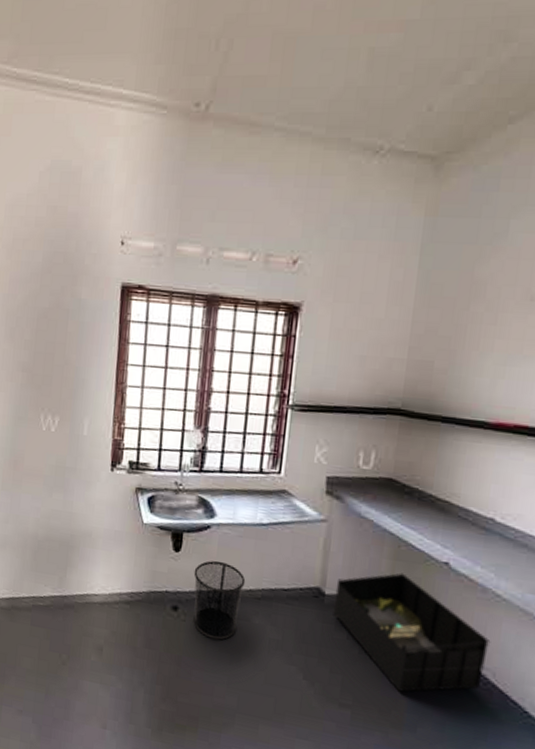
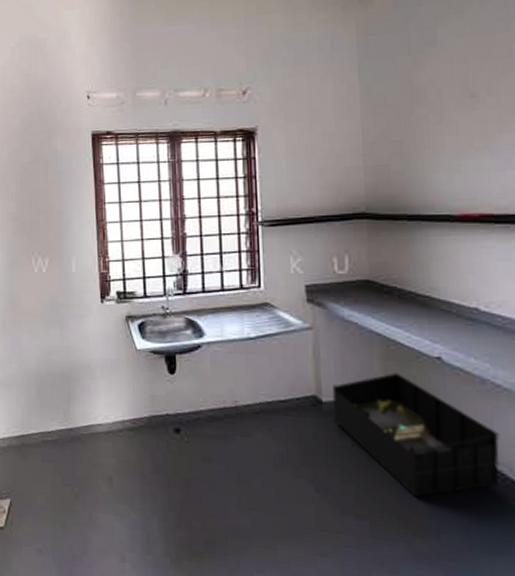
waste bin: present [193,560,246,640] -> none [191,379,242,459]

